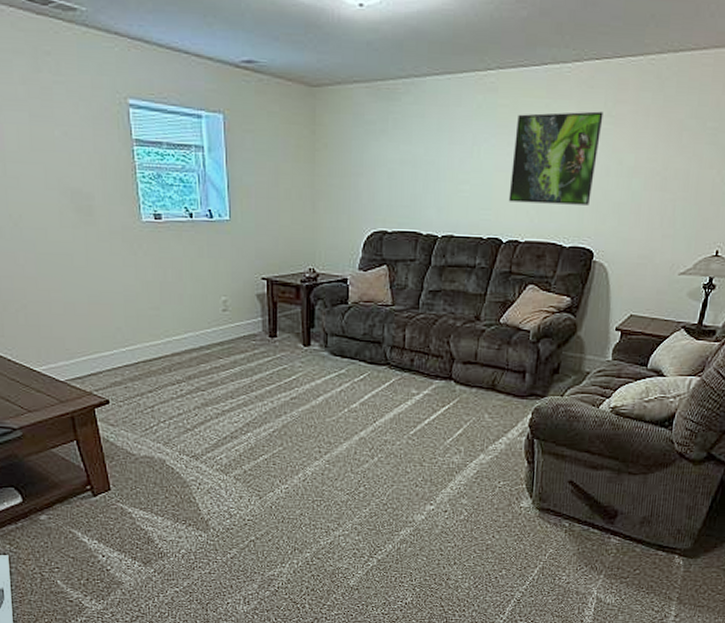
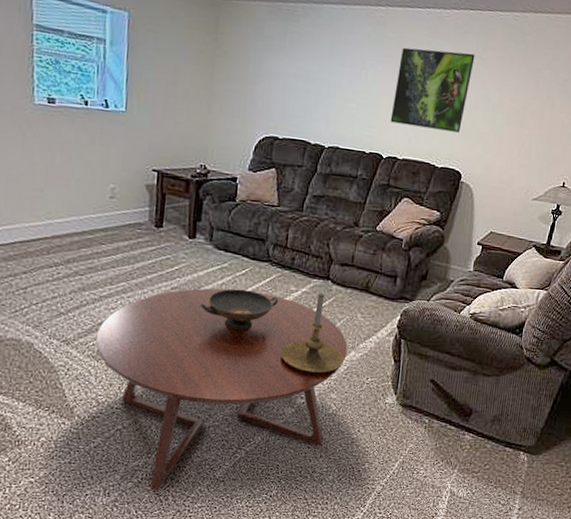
coffee table: none [223,396,476,599] -> present [95,288,348,491]
decorative bowl: none [321,395,400,437] -> present [200,288,279,330]
candle holder: none [405,395,473,479] -> present [280,293,344,374]

